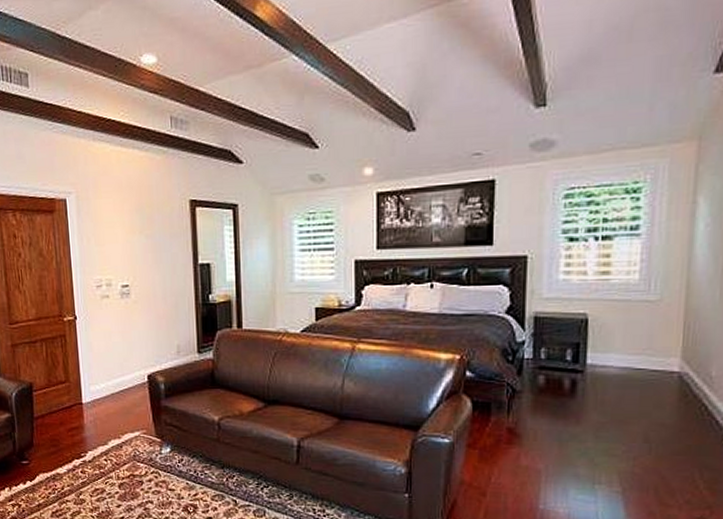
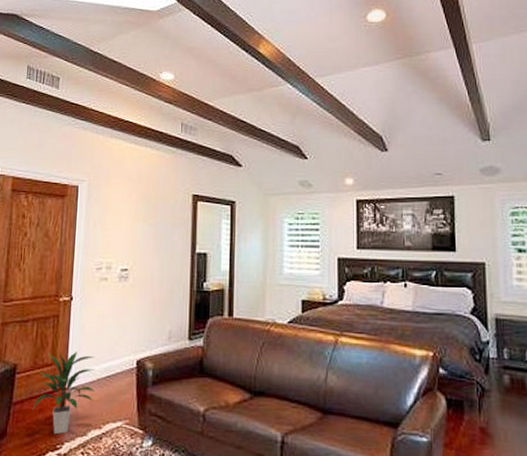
indoor plant: none [53,368,111,444] -> present [32,351,96,434]

